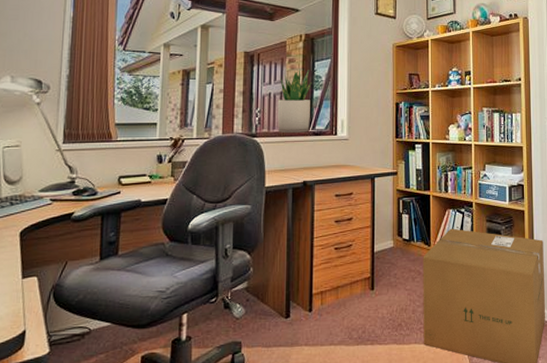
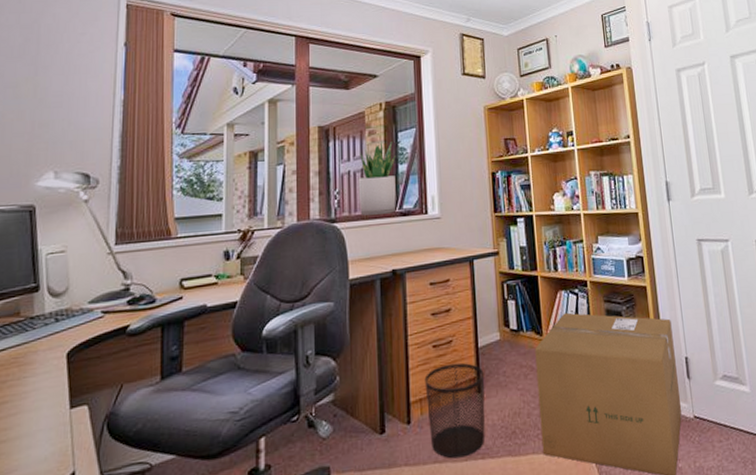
waste bin: none [326,264,378,343] -> present [424,362,485,459]

